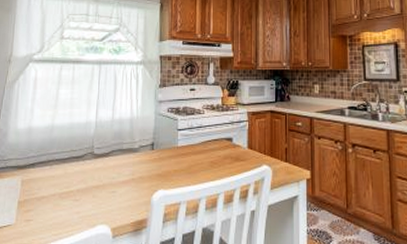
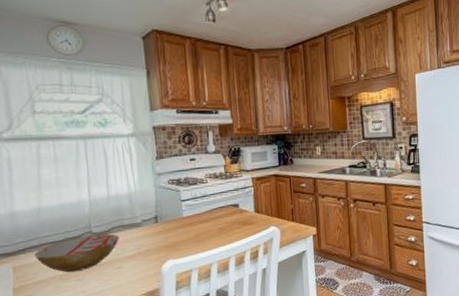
bowl: none [41,156,117,192] -> present [34,234,119,273]

